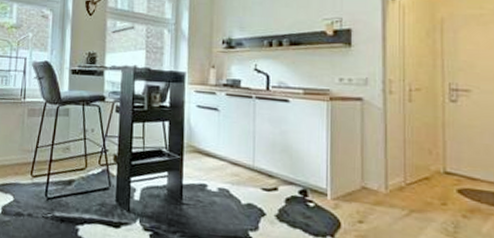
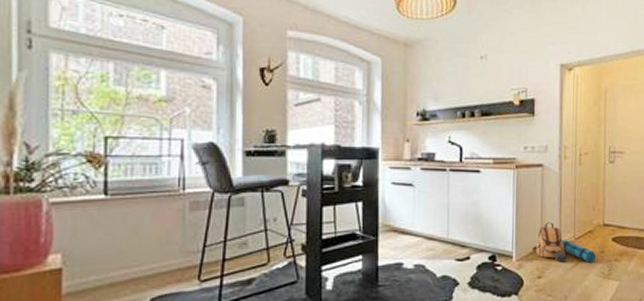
backpack: none [350,161,436,215] -> present [532,222,596,263]

